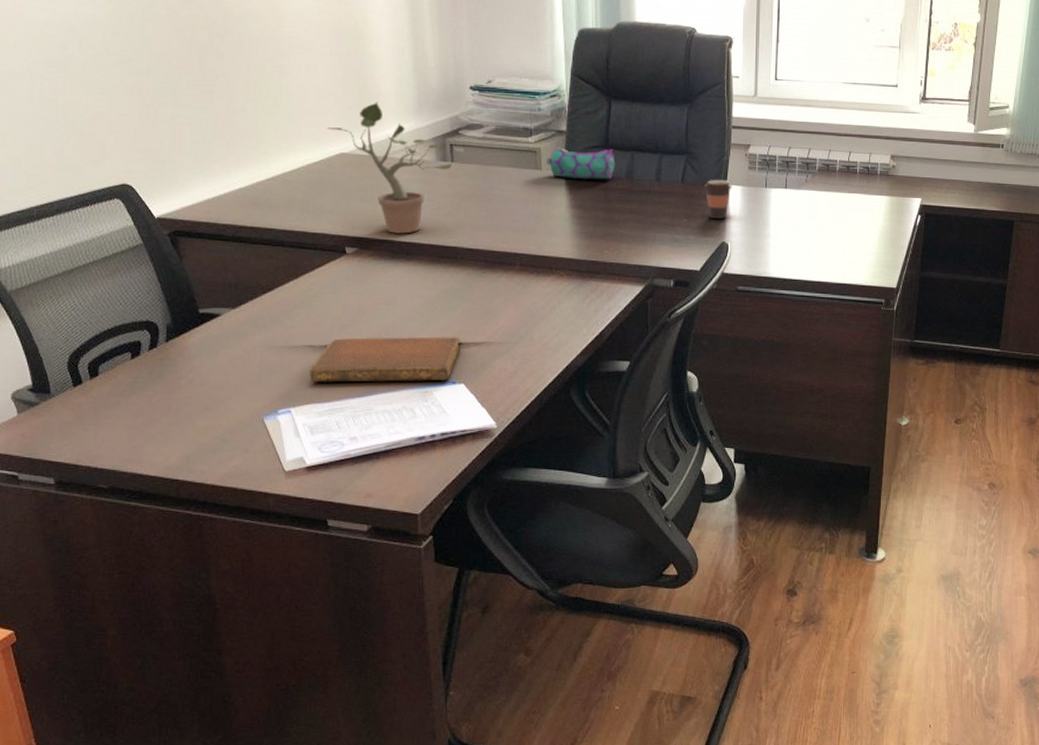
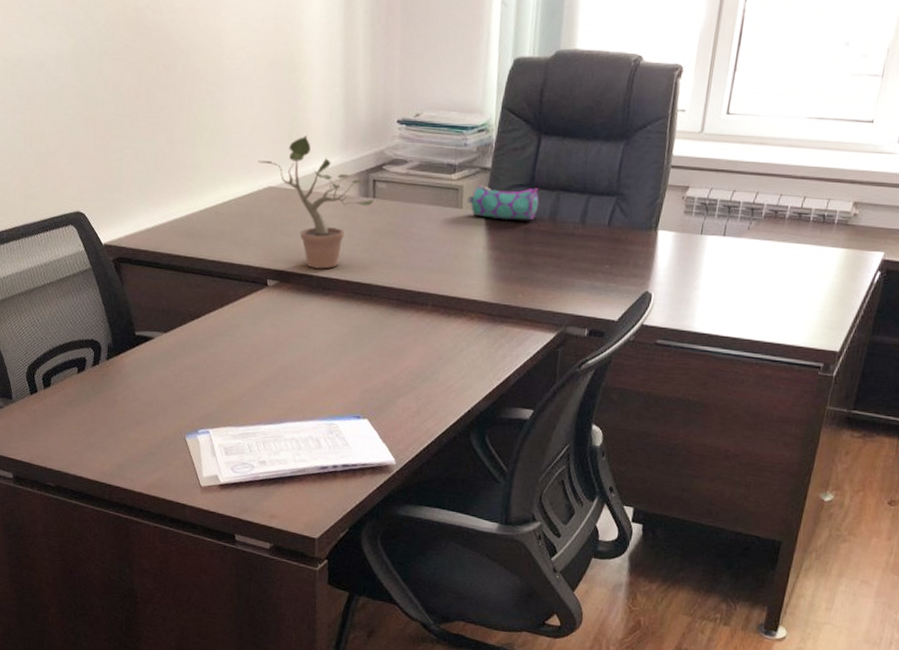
notebook: present [310,336,461,382] -> none [228,367,368,415]
coffee cup: present [704,179,732,220] -> none [632,223,663,267]

